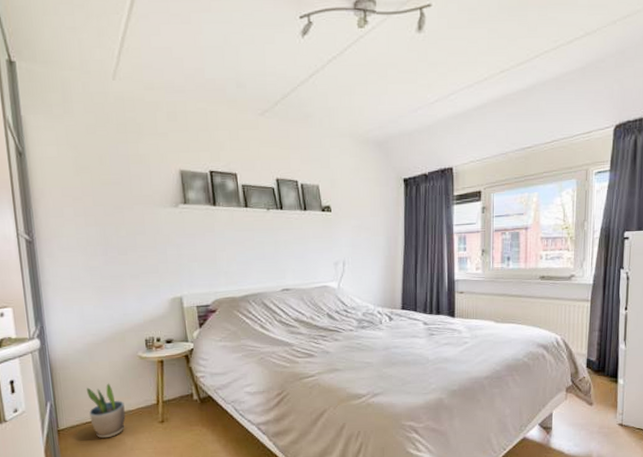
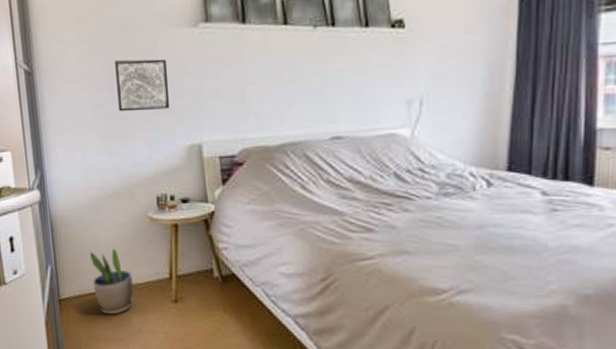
wall art: none [108,231,156,273] -> present [115,58,170,112]

